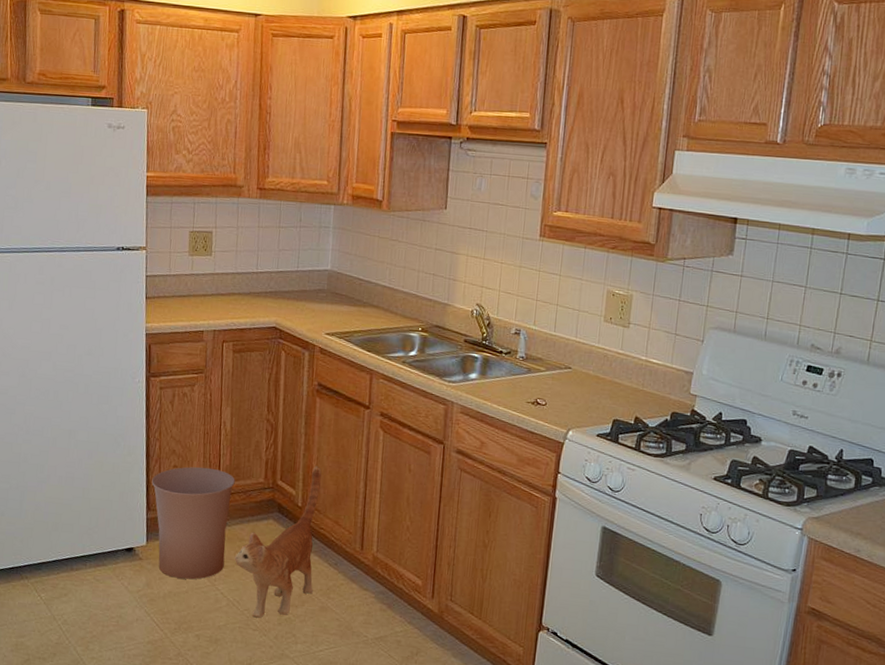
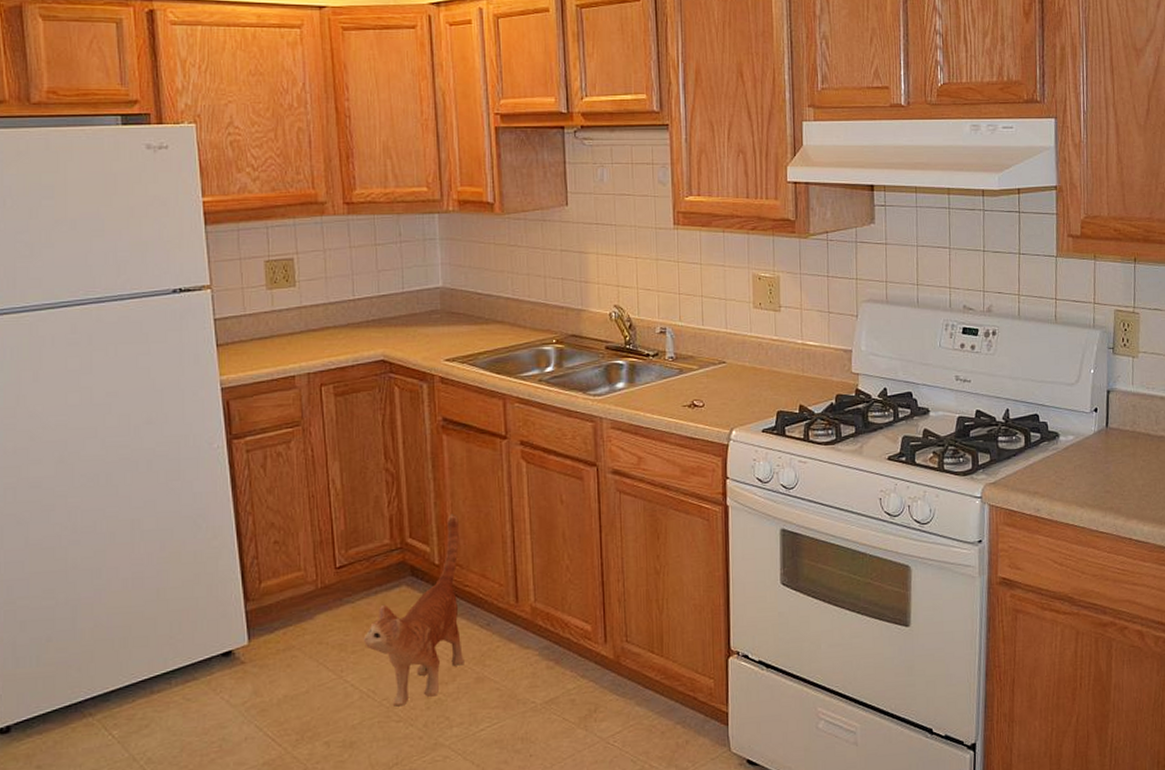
waste bin: present [152,467,235,580] -> none [247,537,354,678]

